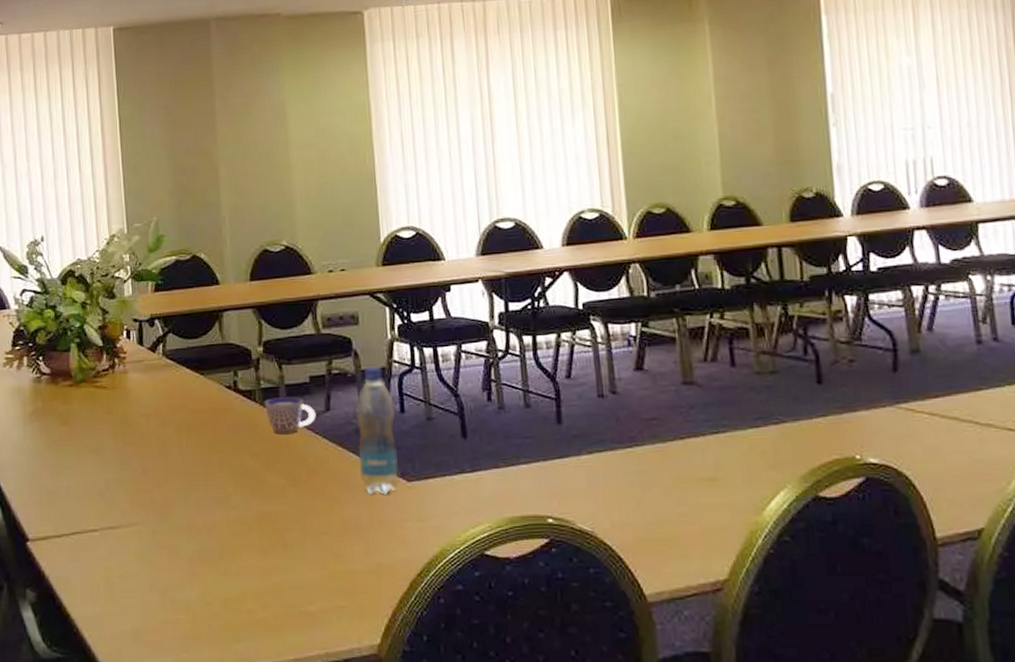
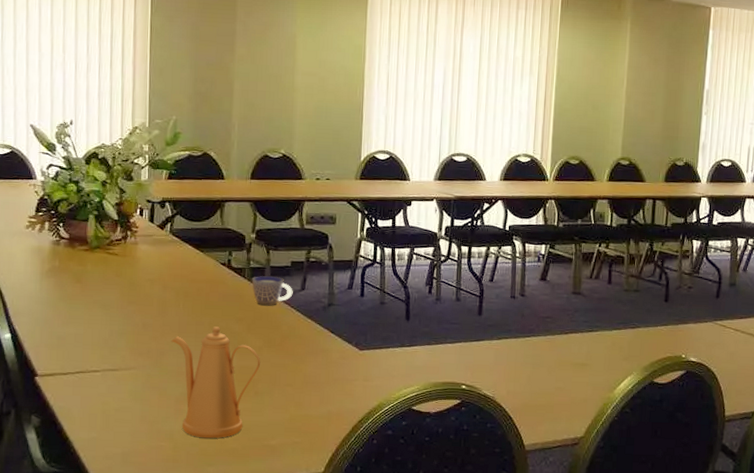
coffee pot: none [177,465,287,607] -> present [171,326,261,439]
bottle: present [356,366,399,495] -> none [322,258,356,359]

